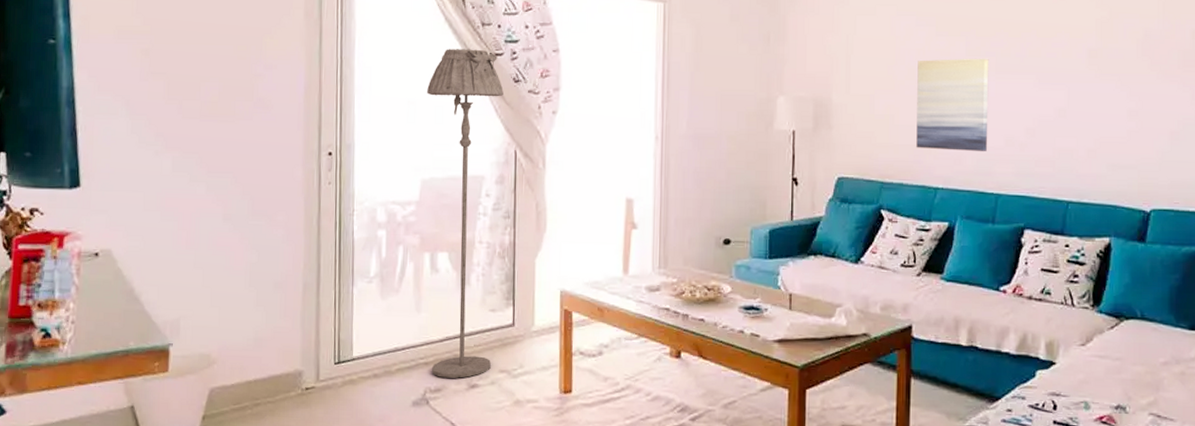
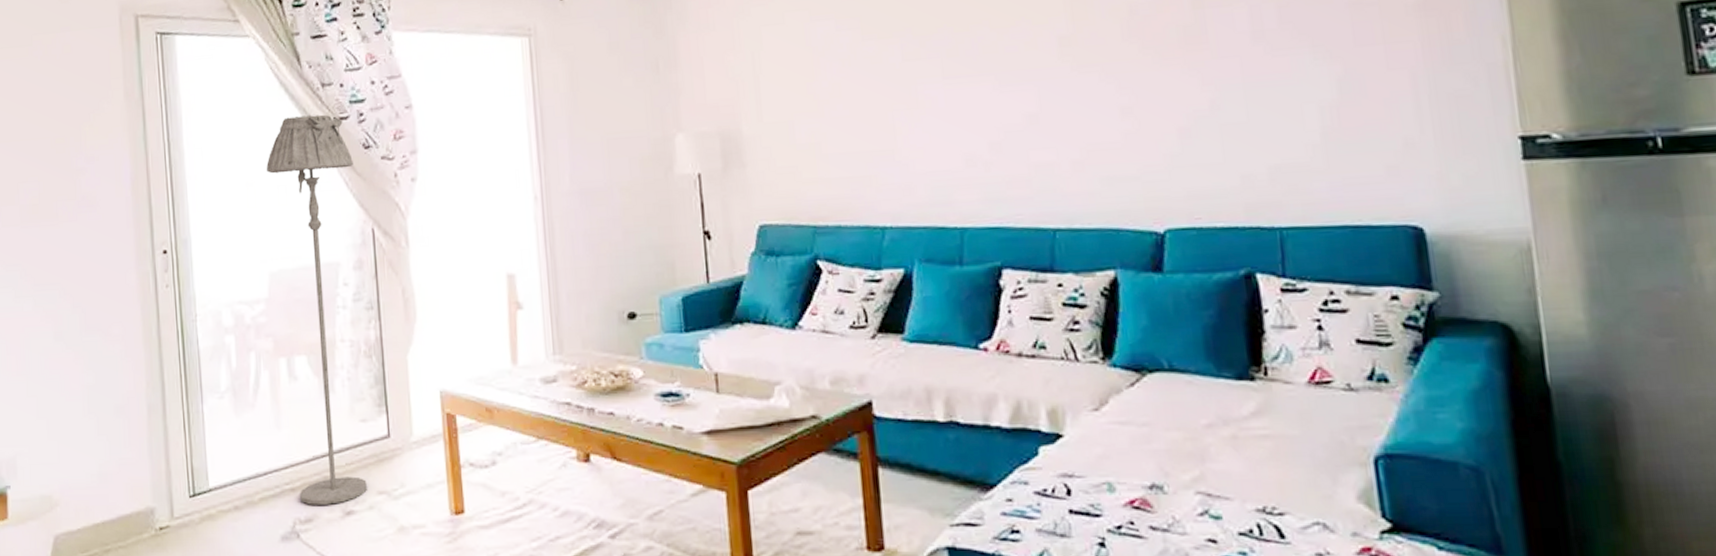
wall art: present [916,58,989,152] -> none [843,61,942,181]

